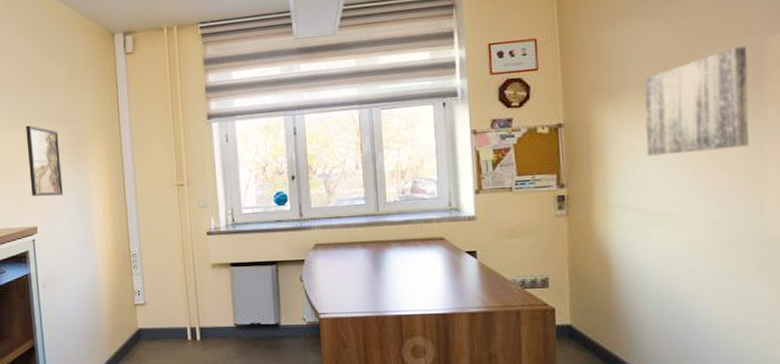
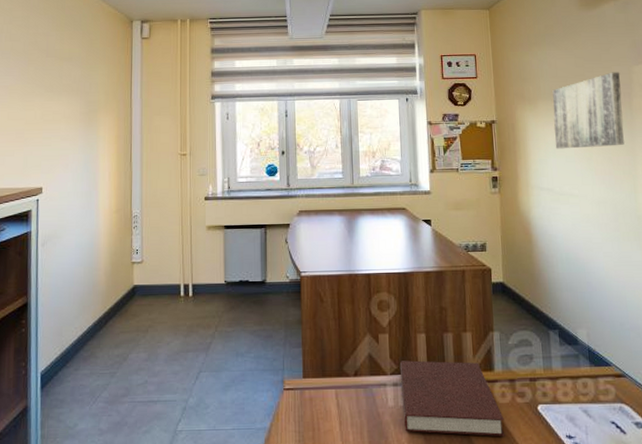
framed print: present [26,125,64,197] -> none [39,94,72,160]

